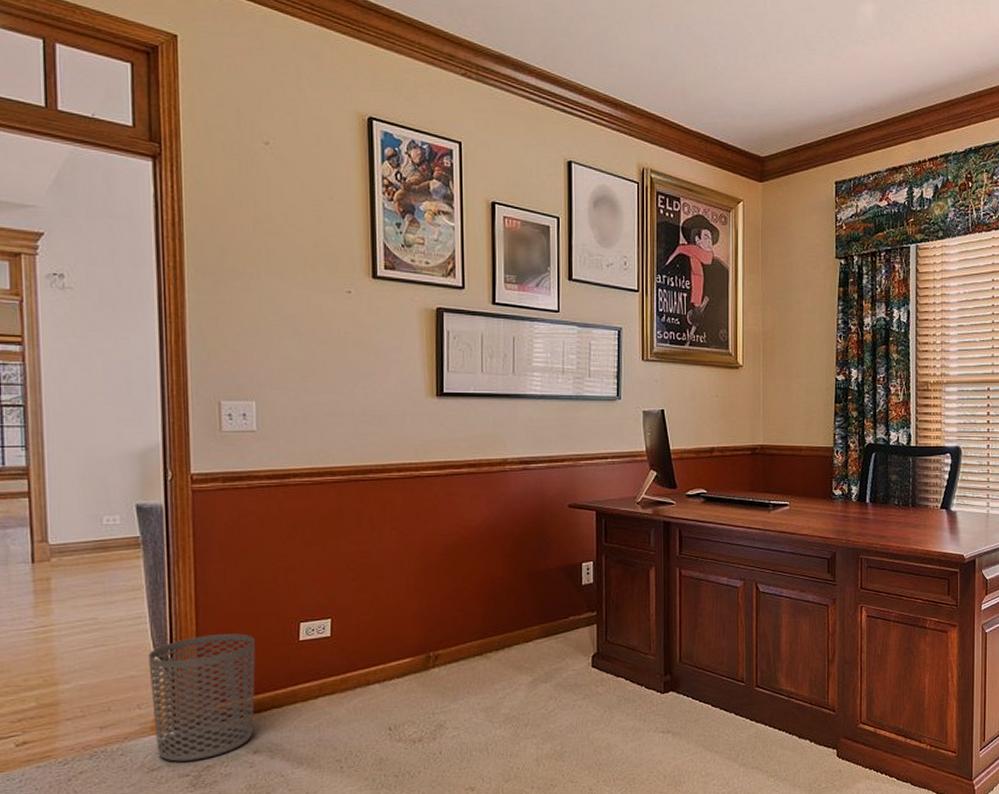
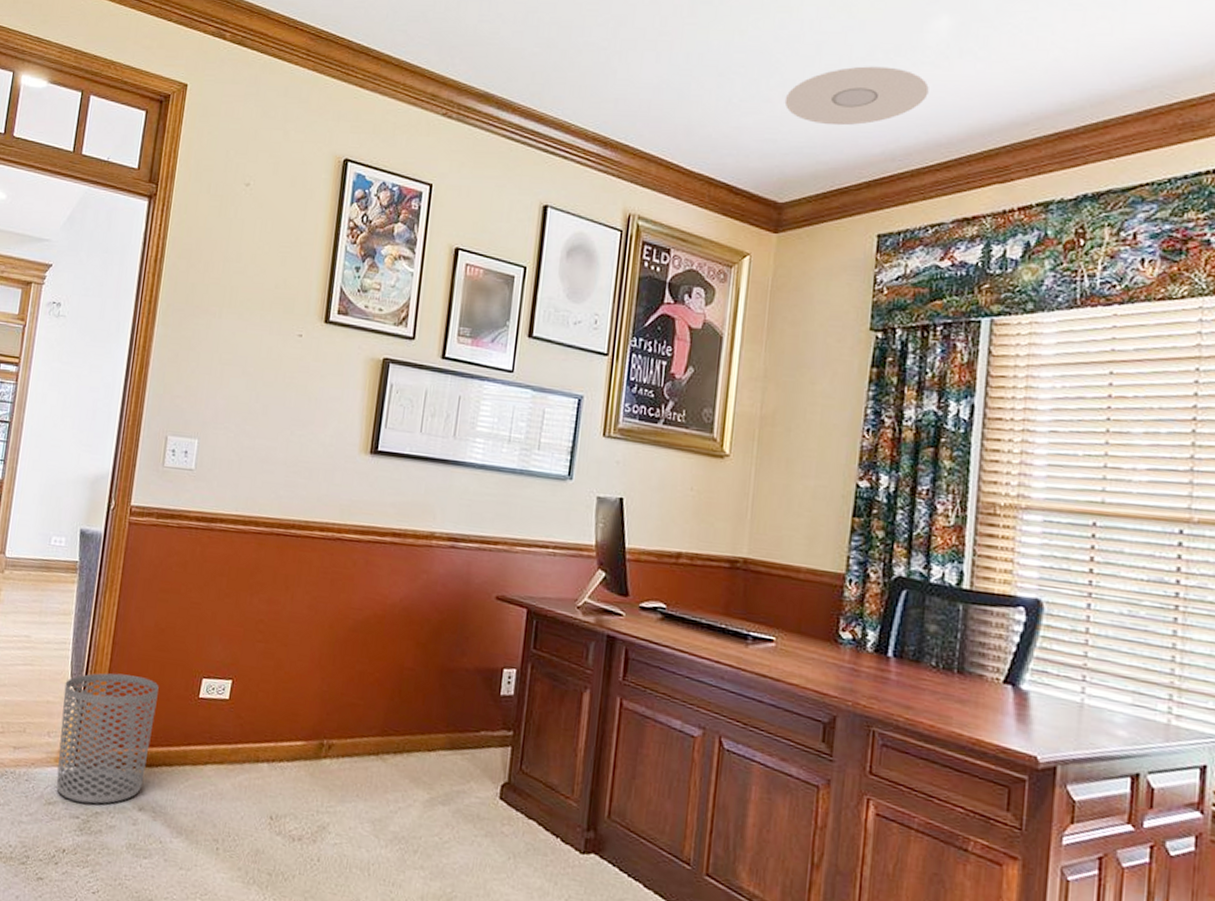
ceiling light: none [758,42,862,92] -> present [784,66,929,126]

